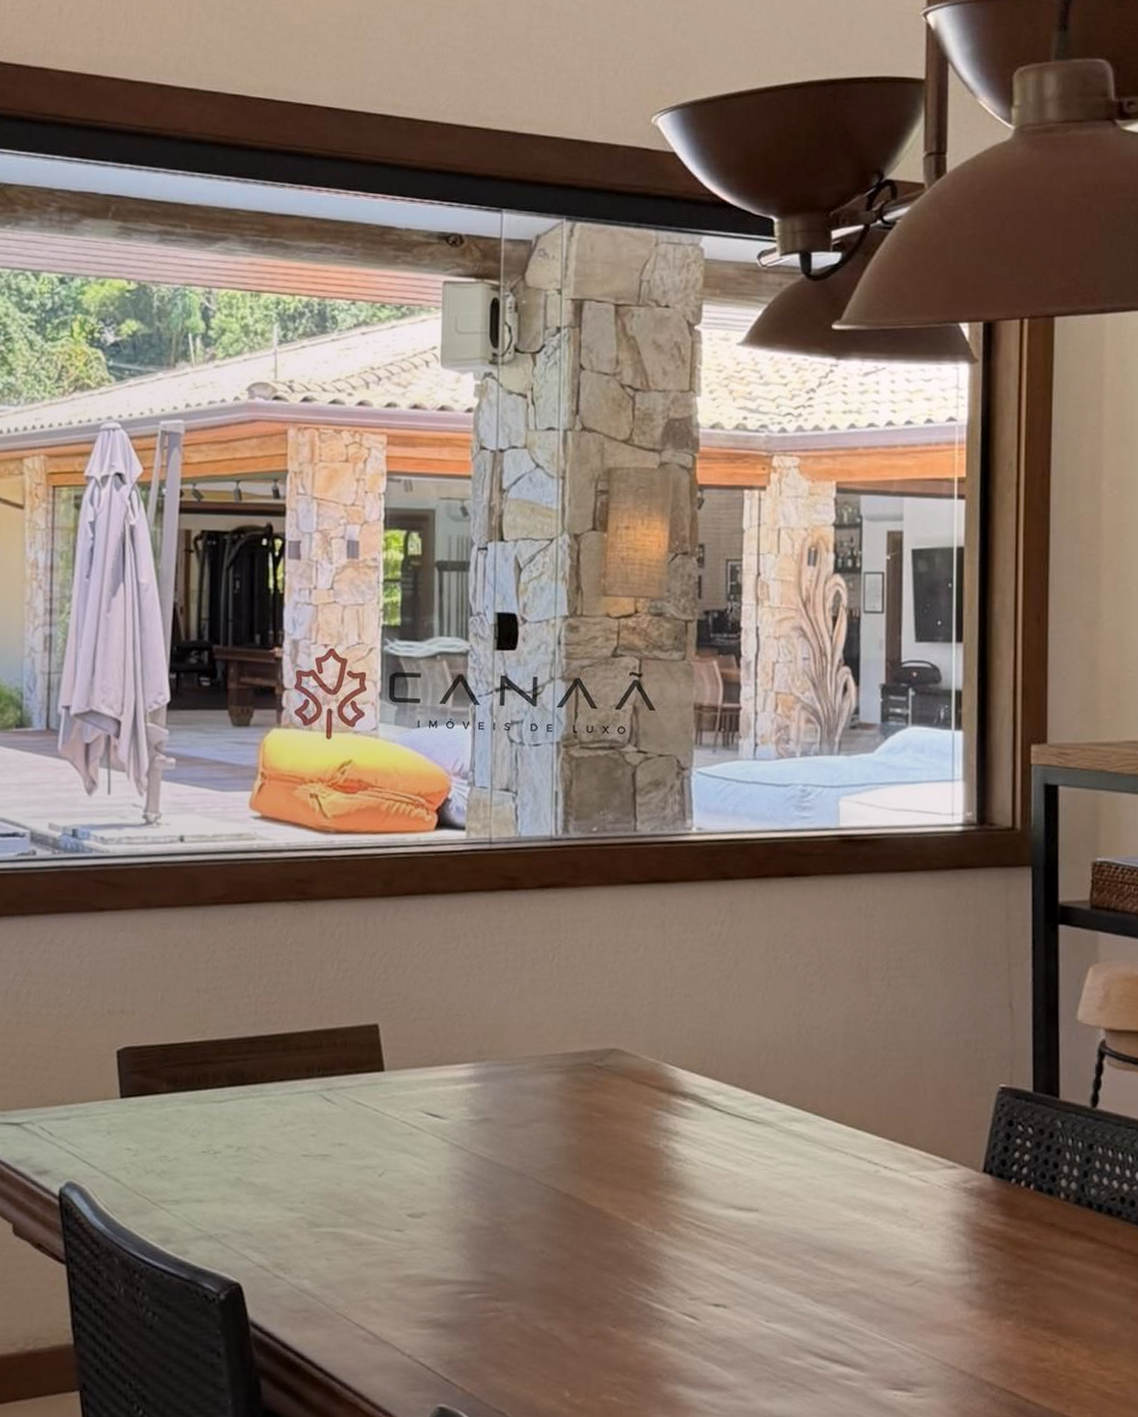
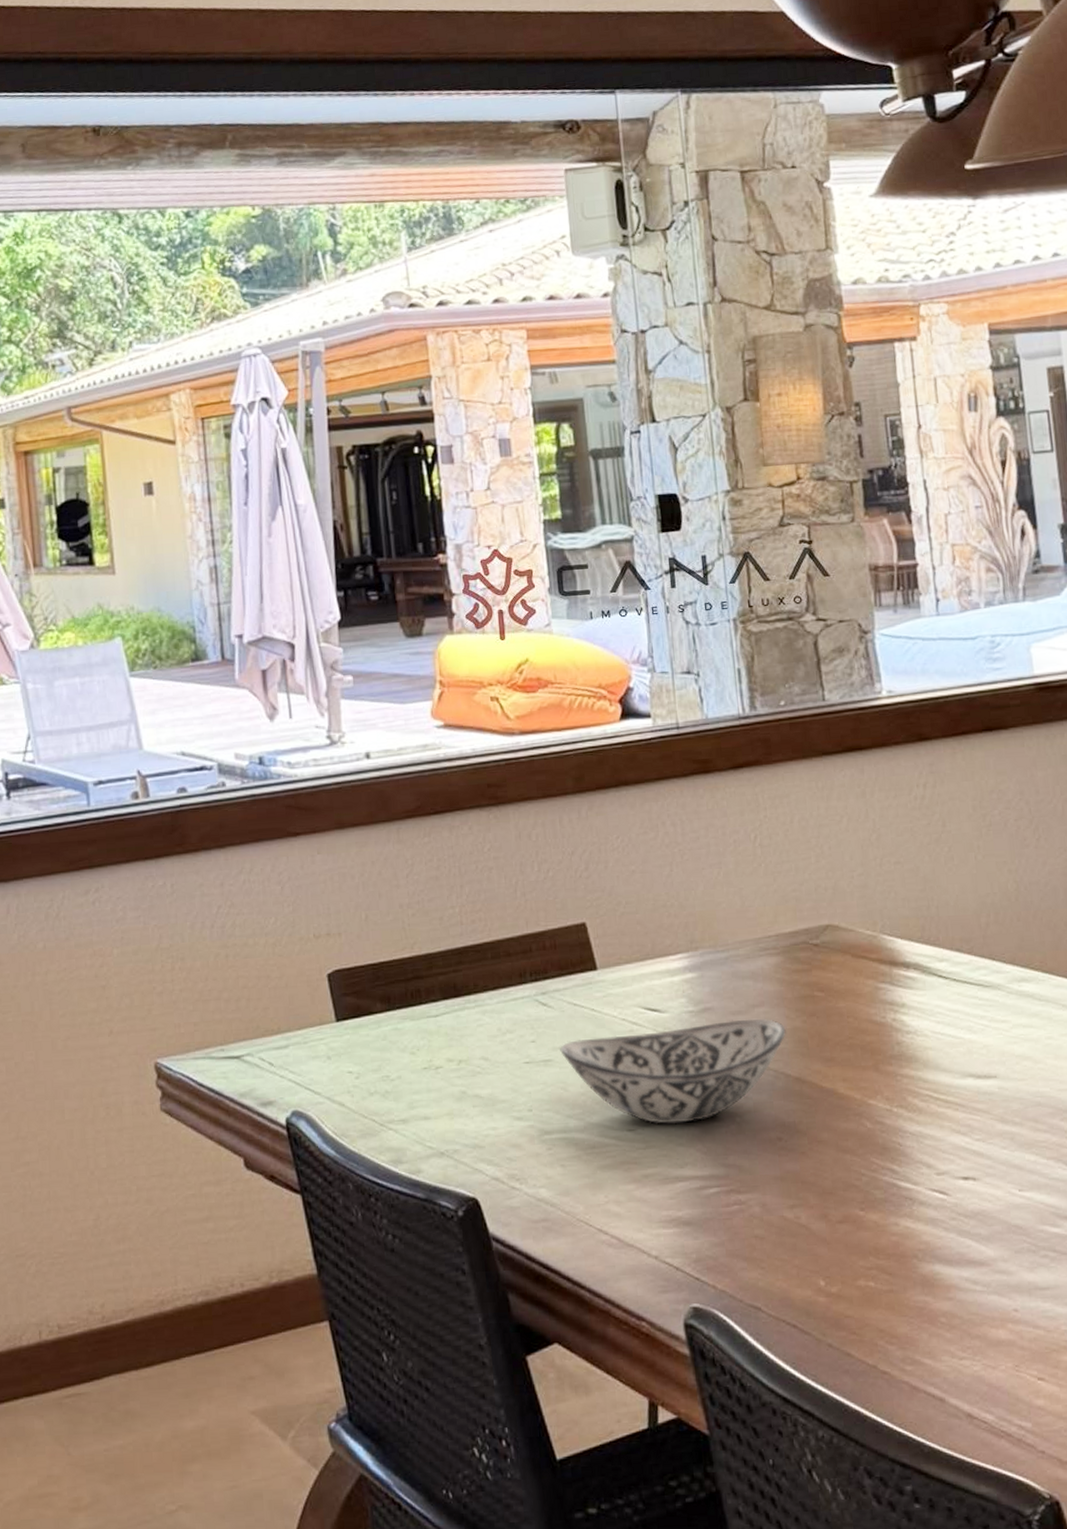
decorative bowl: none [339,1132,561,1228] -> present [560,1018,786,1124]

